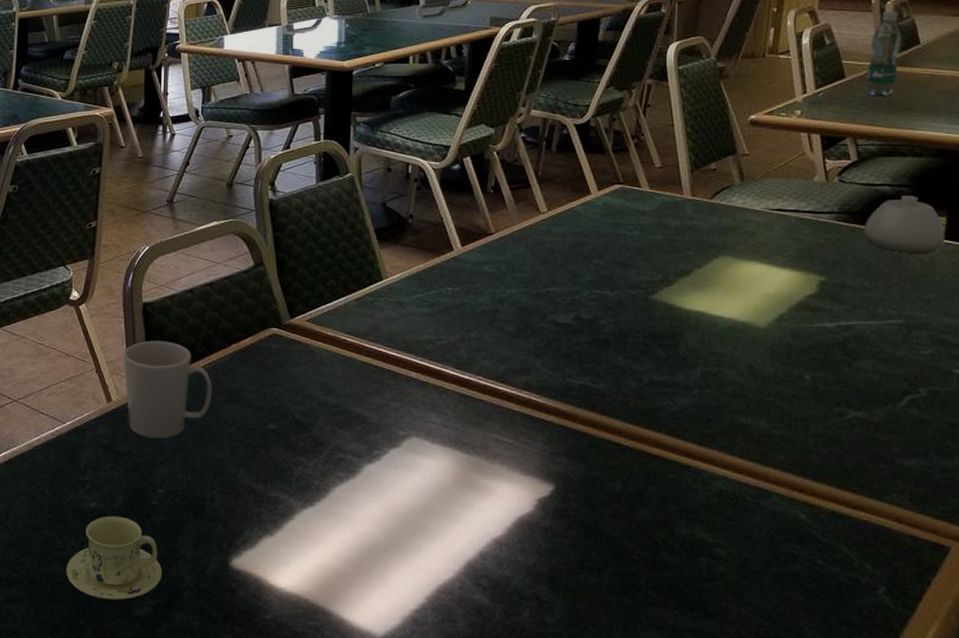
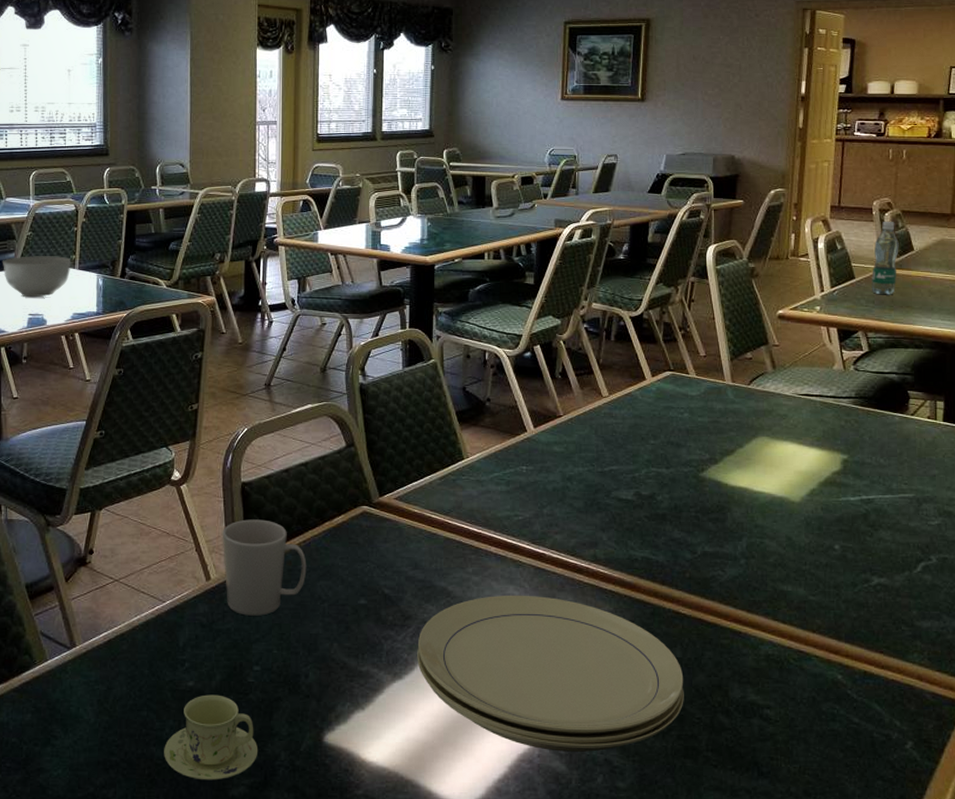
plate: none [330,422,624,586] -> present [417,595,684,752]
sugar bowl: present [863,196,945,253] -> none [876,382,944,434]

